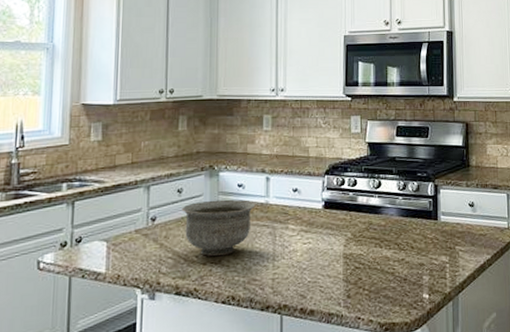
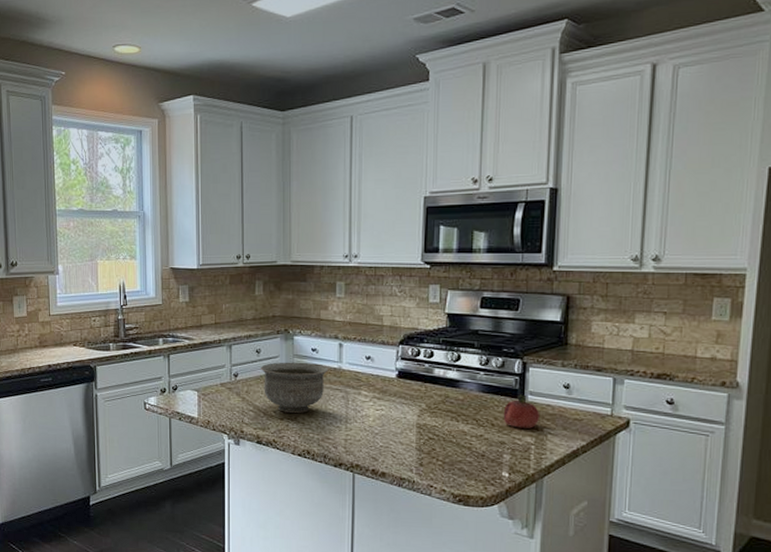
fruit: none [420,215,451,249] -> present [503,394,539,429]

